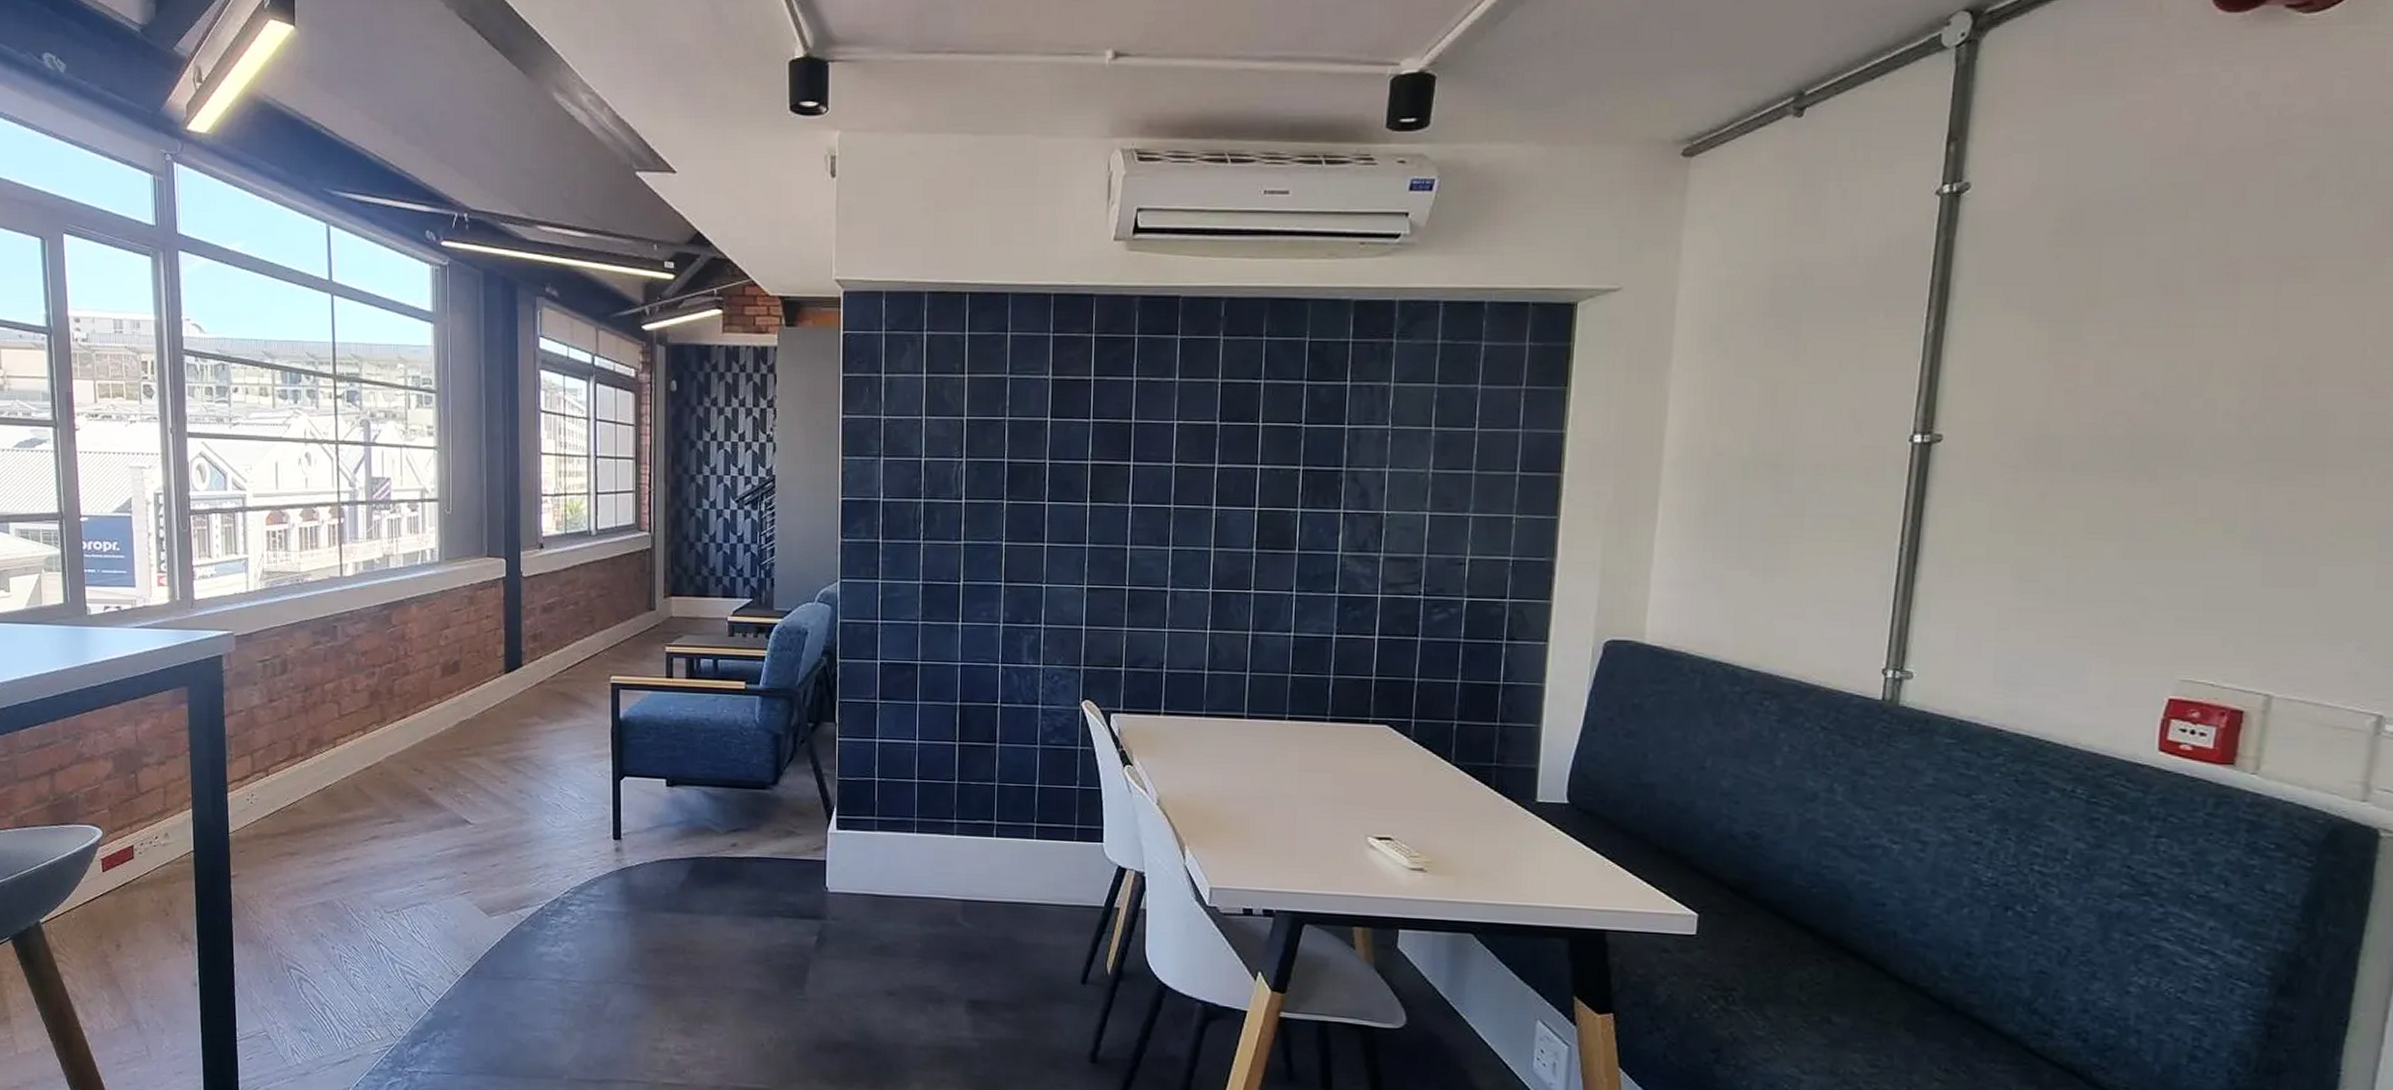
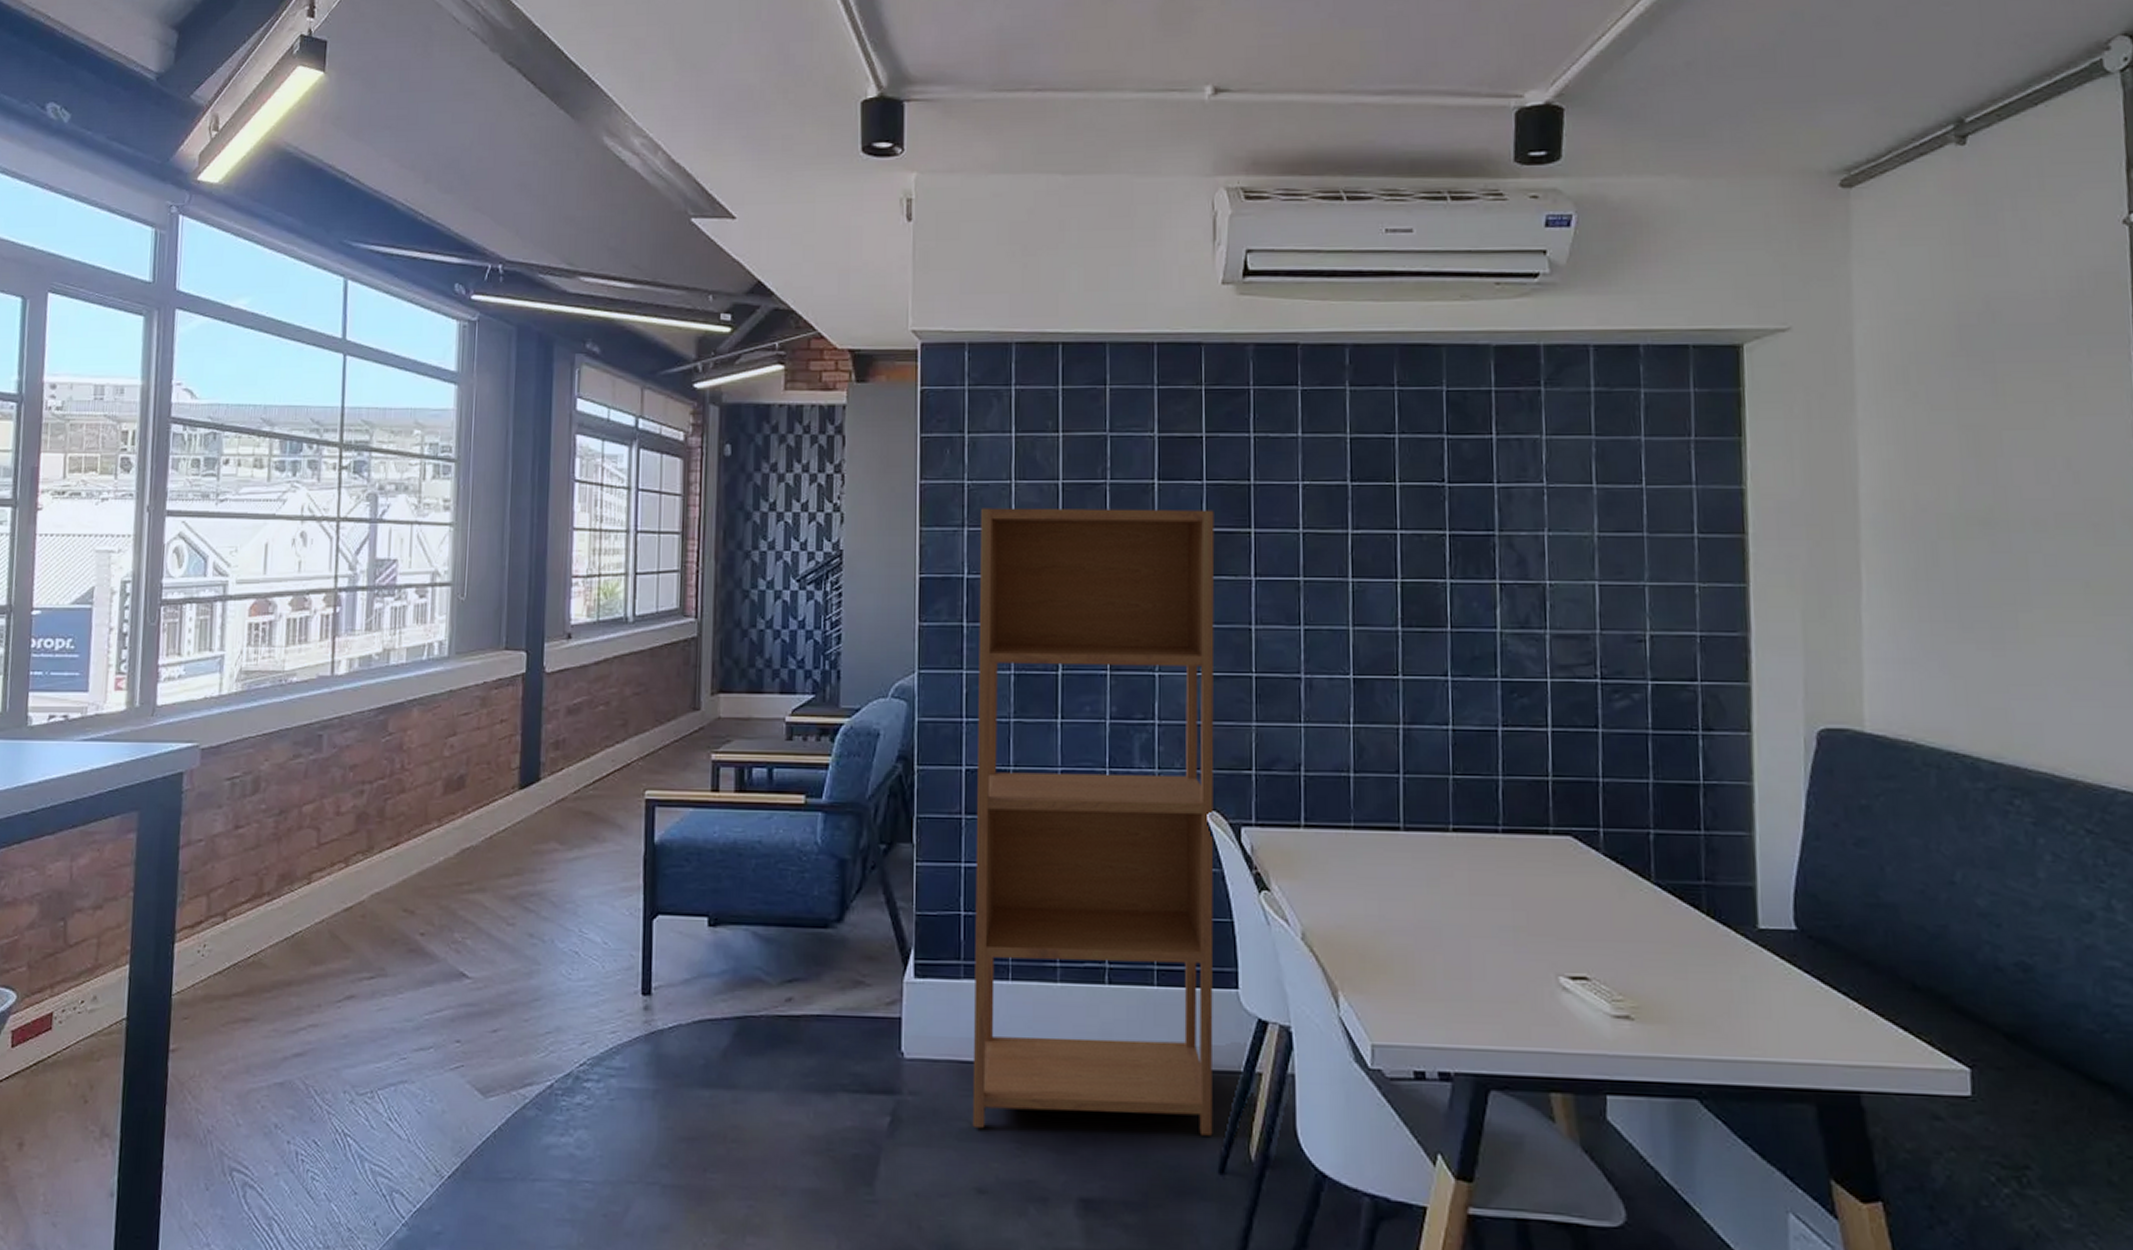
bookcase: none [883,440,1099,955] -> present [972,508,1215,1136]

